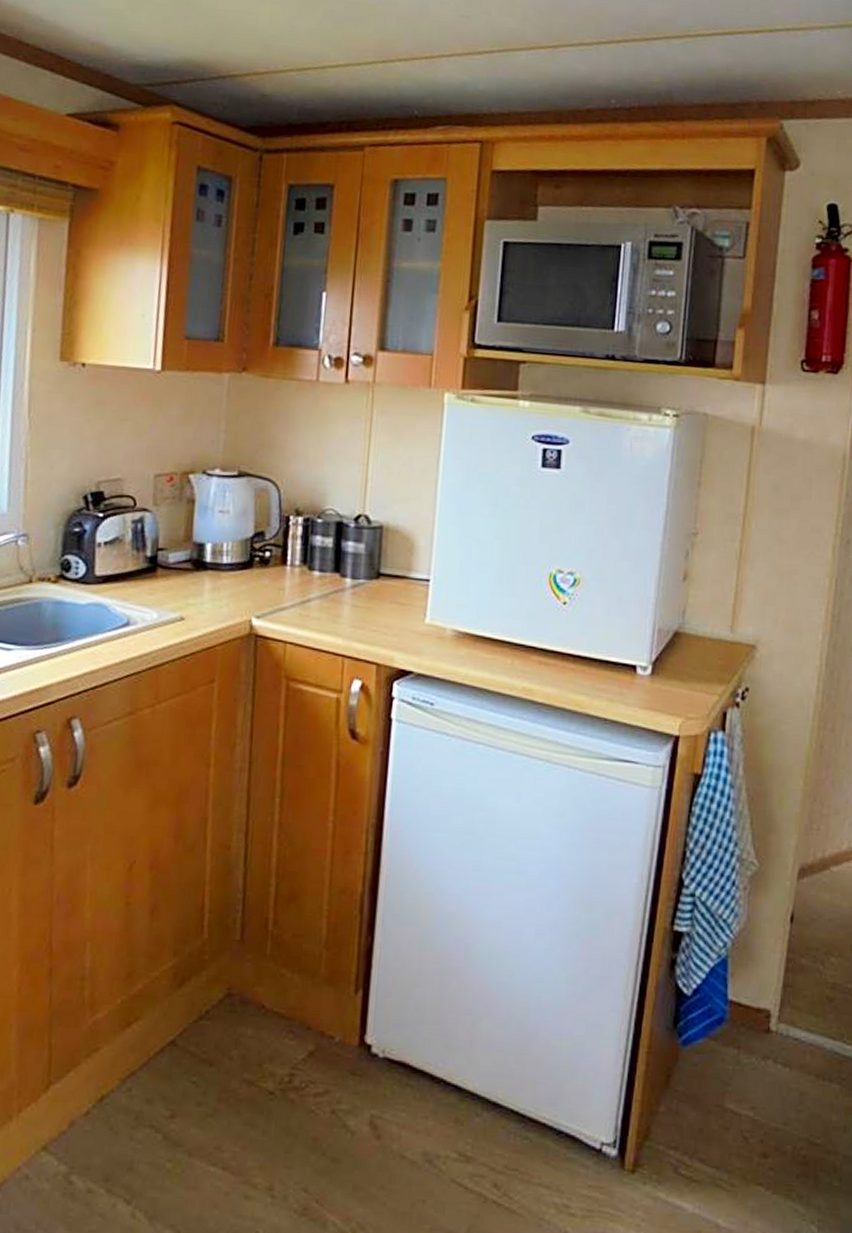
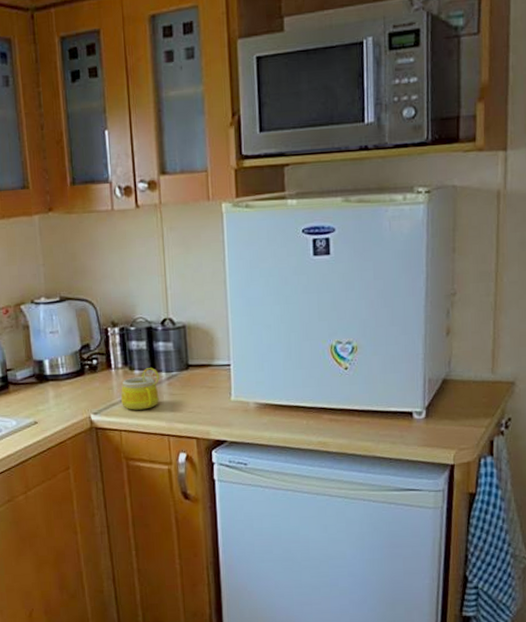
mug: none [292,570,343,621] -> present [121,368,159,410]

